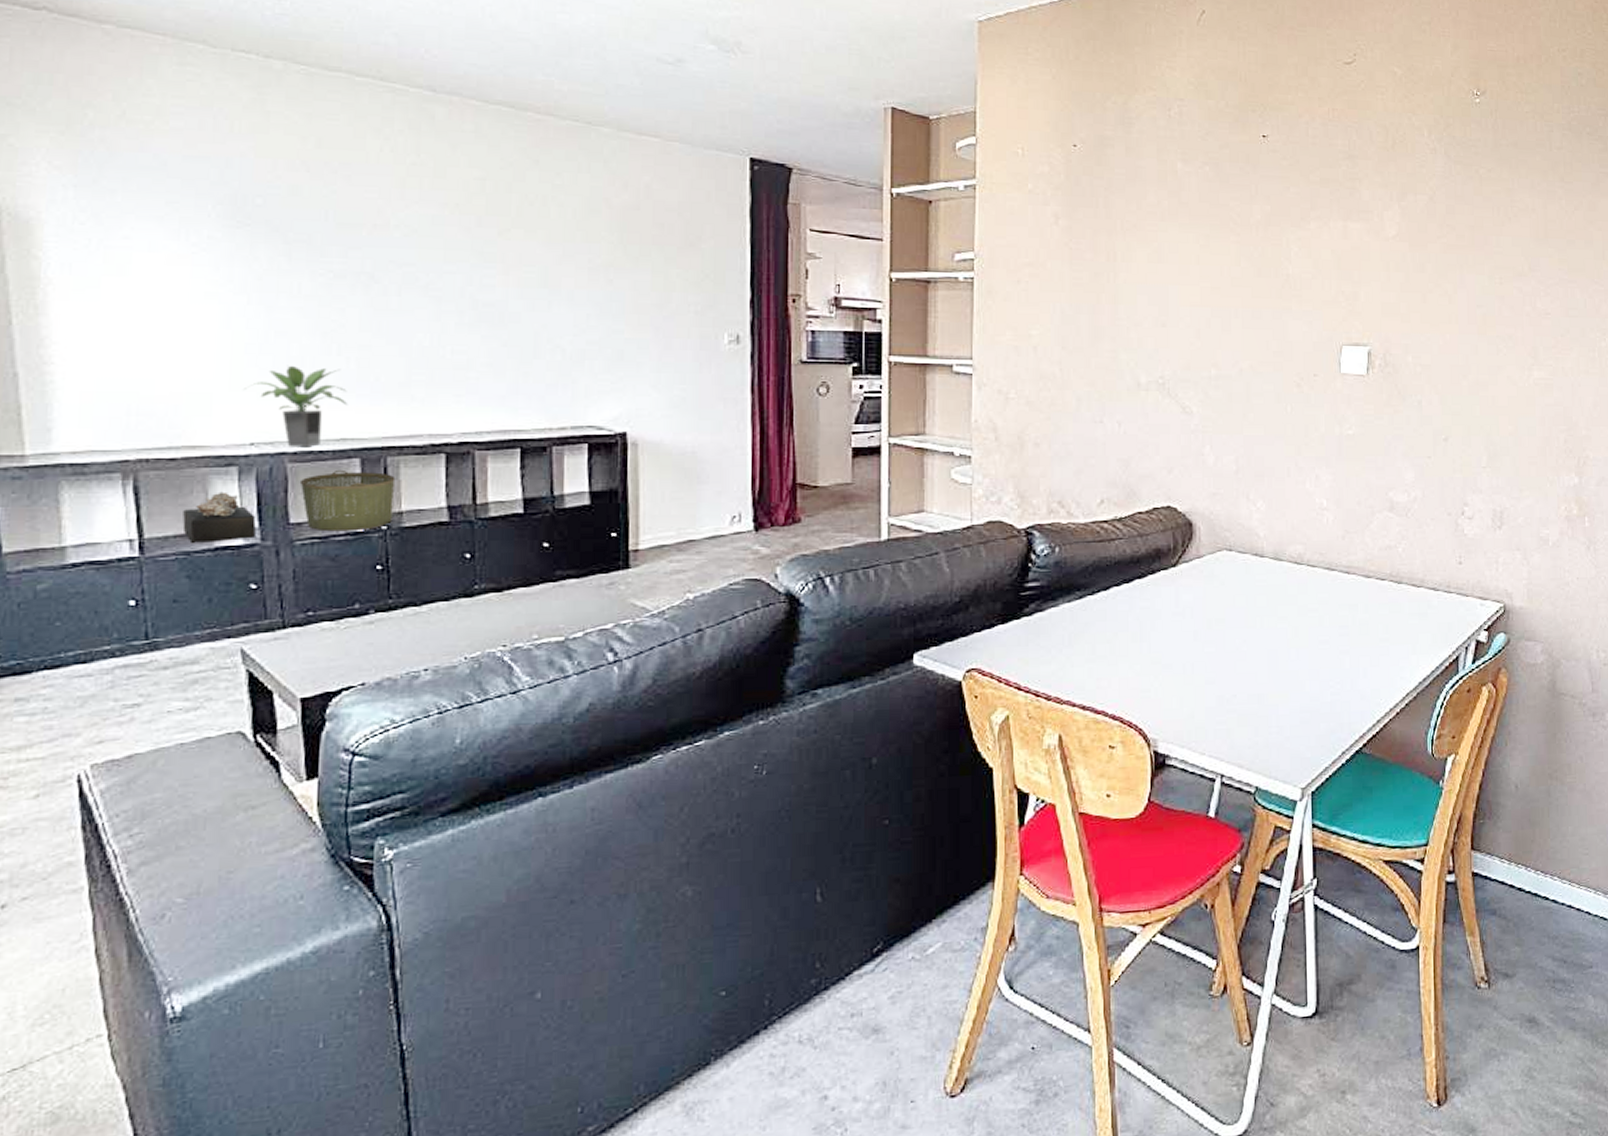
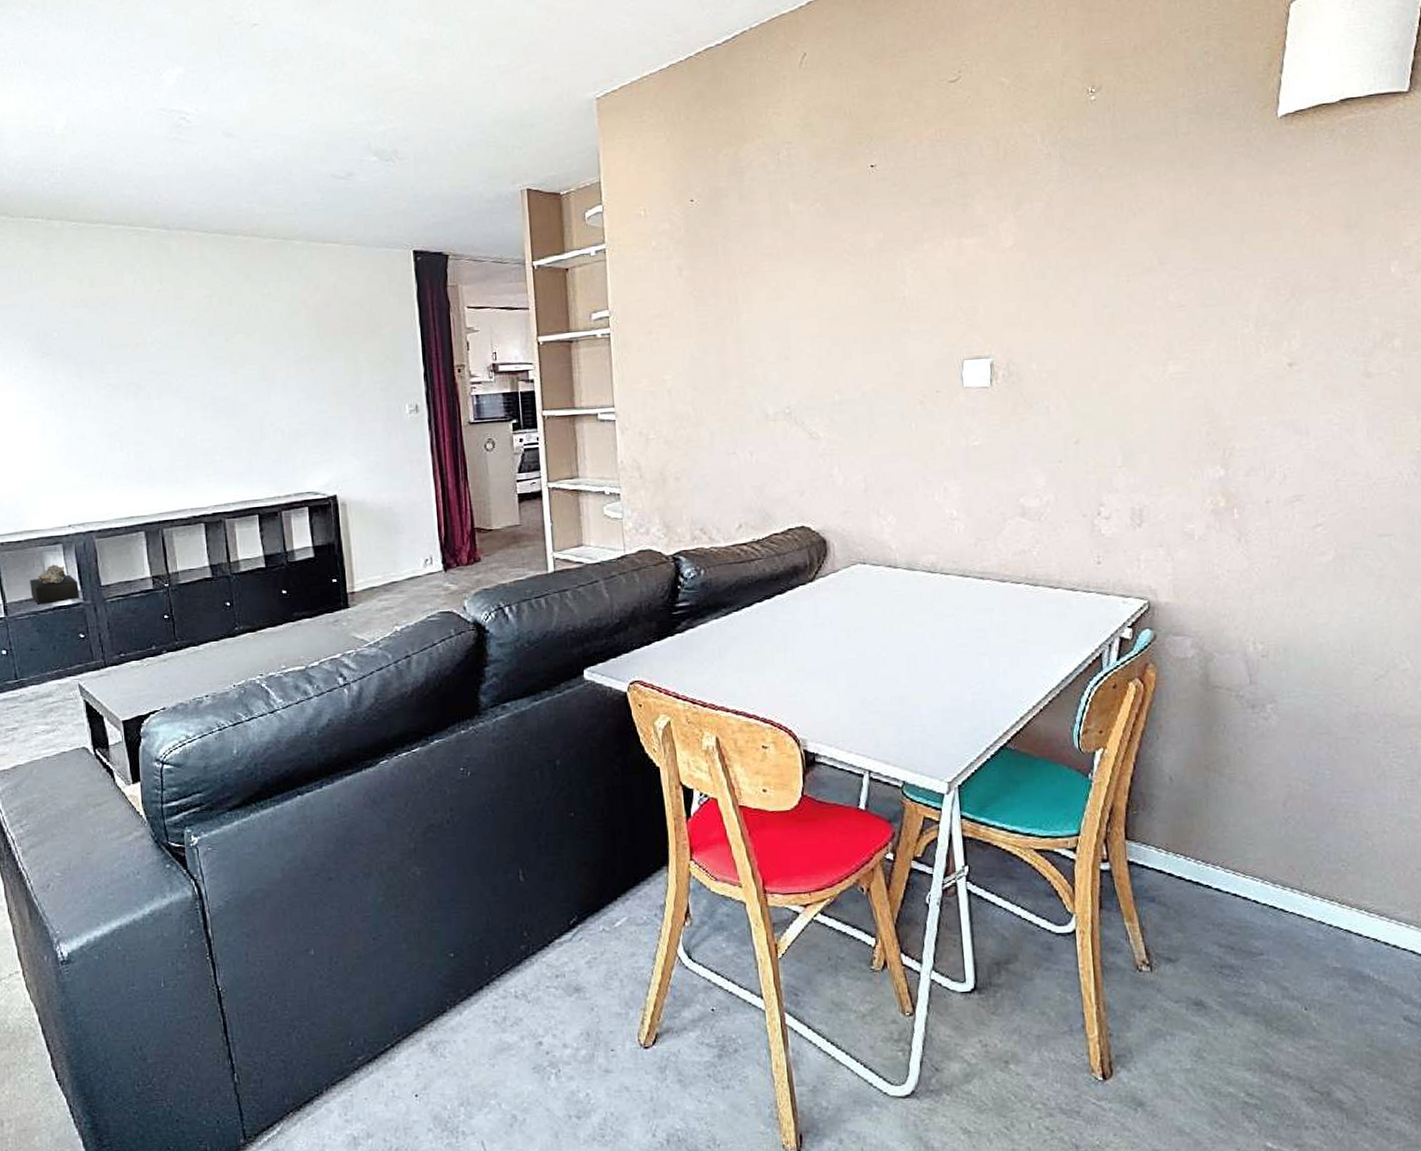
potted plant: present [244,365,348,447] -> none [60,461,132,527]
basket: present [299,469,396,532] -> none [104,541,172,591]

